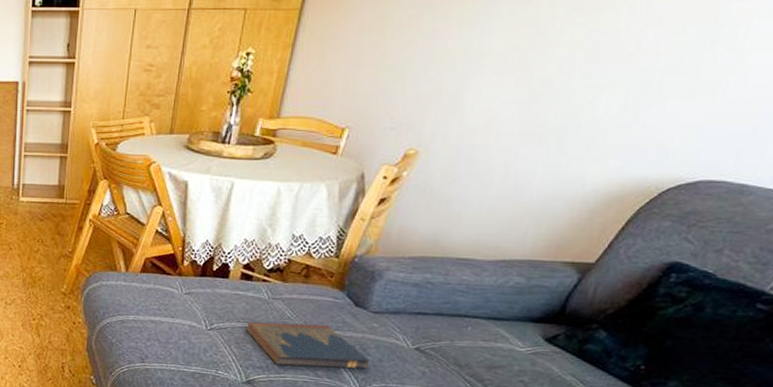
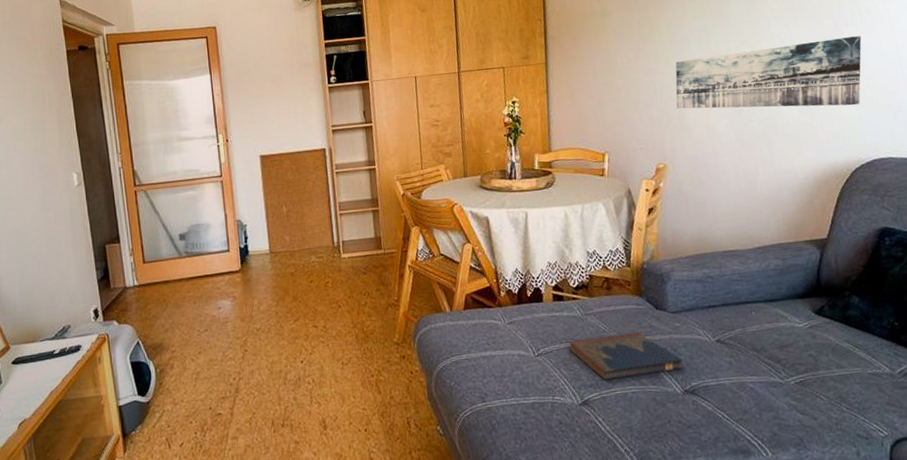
wall art: none [454,17,753,110] -> present [675,36,862,109]

